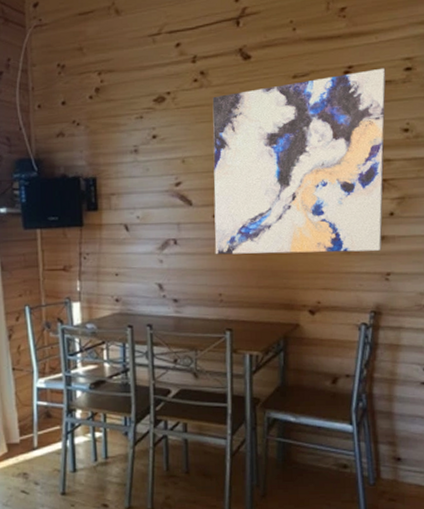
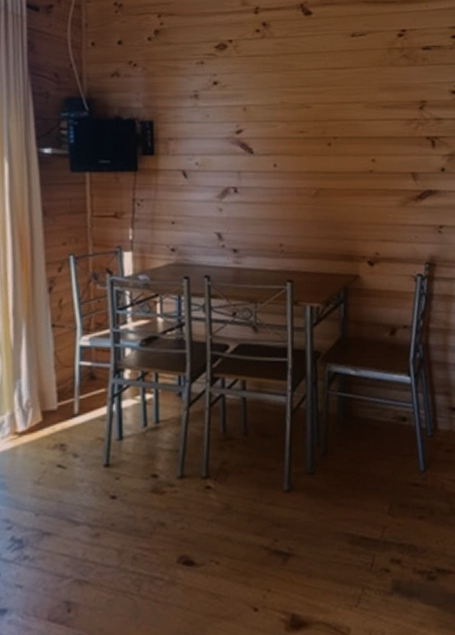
wall art: present [212,68,386,255] -> none [274,34,436,205]

